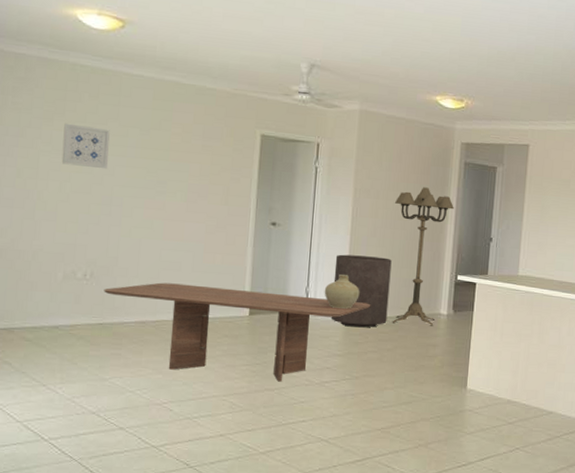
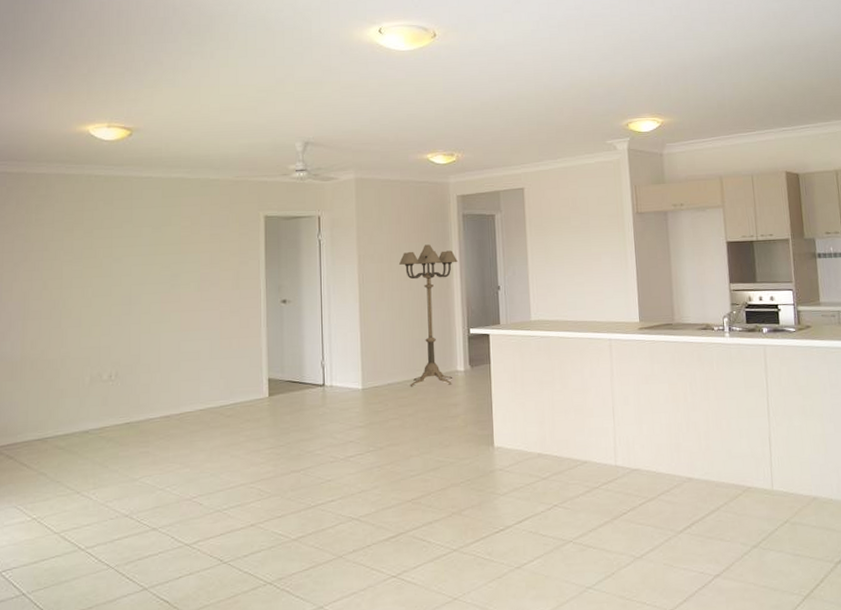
wall art: present [61,123,110,170] -> none [82,231,126,271]
dining table: present [104,282,371,382] -> none [129,369,387,462]
ceramic jug: present [324,274,360,309] -> none [339,343,375,378]
trash can: present [331,254,392,328] -> none [347,320,405,396]

